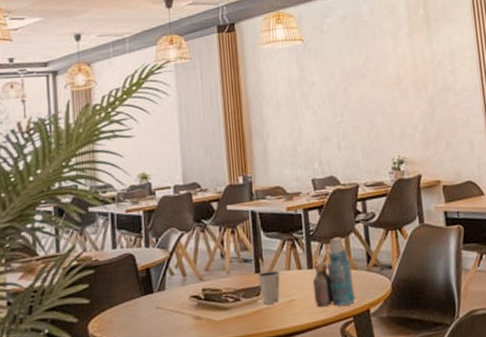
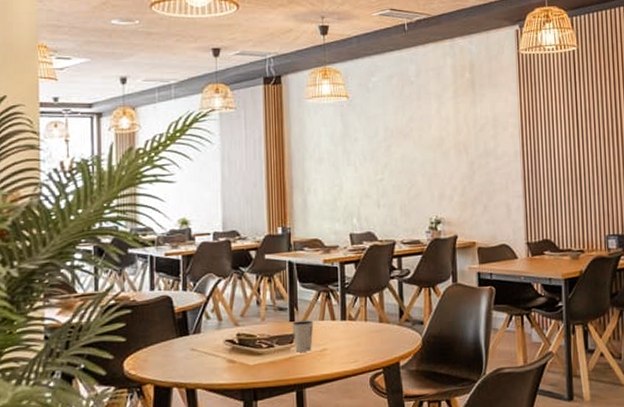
bottle: present [312,236,356,307] -> none [345,291,386,357]

